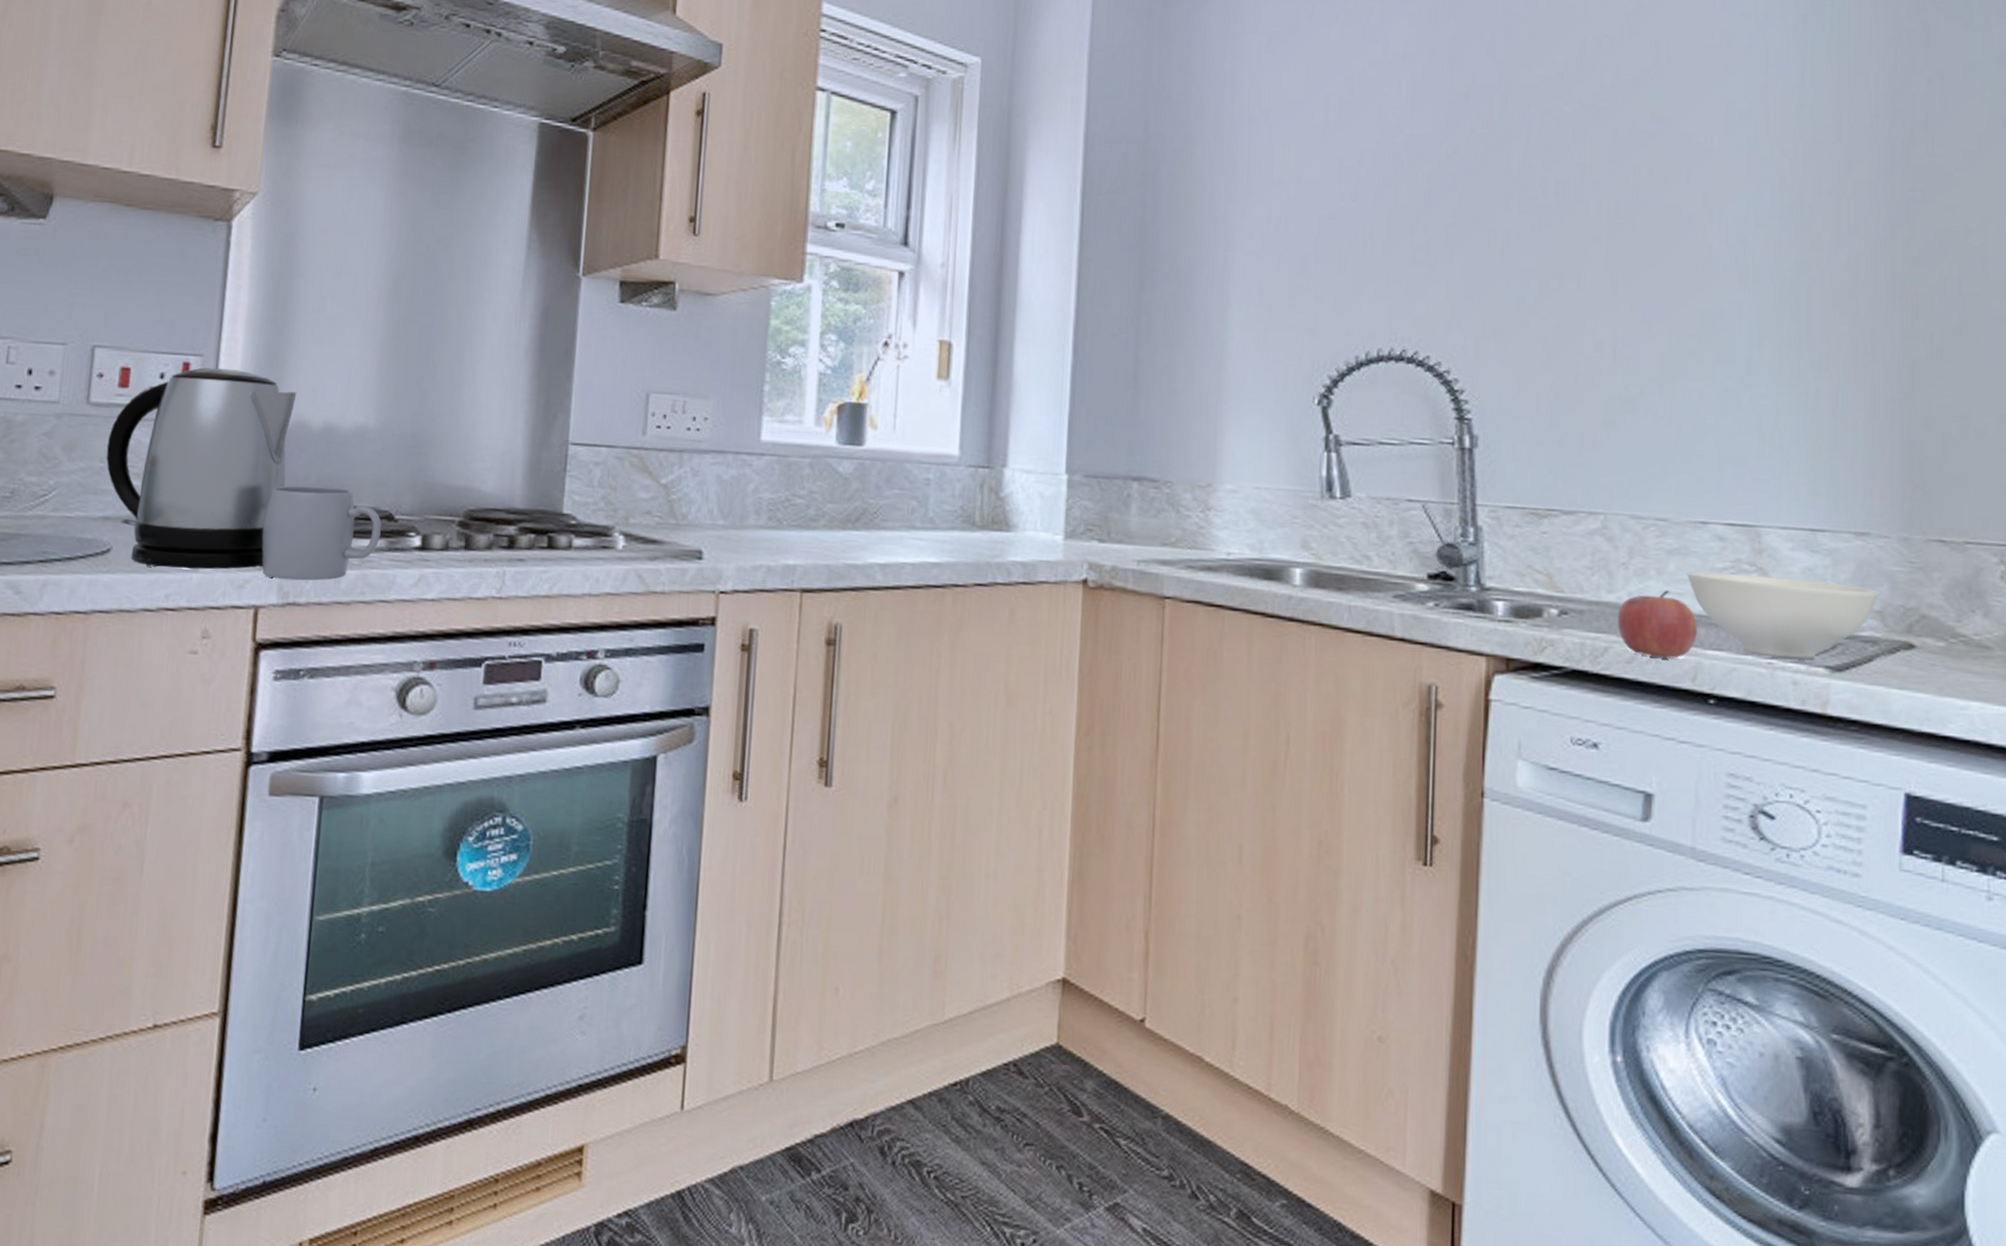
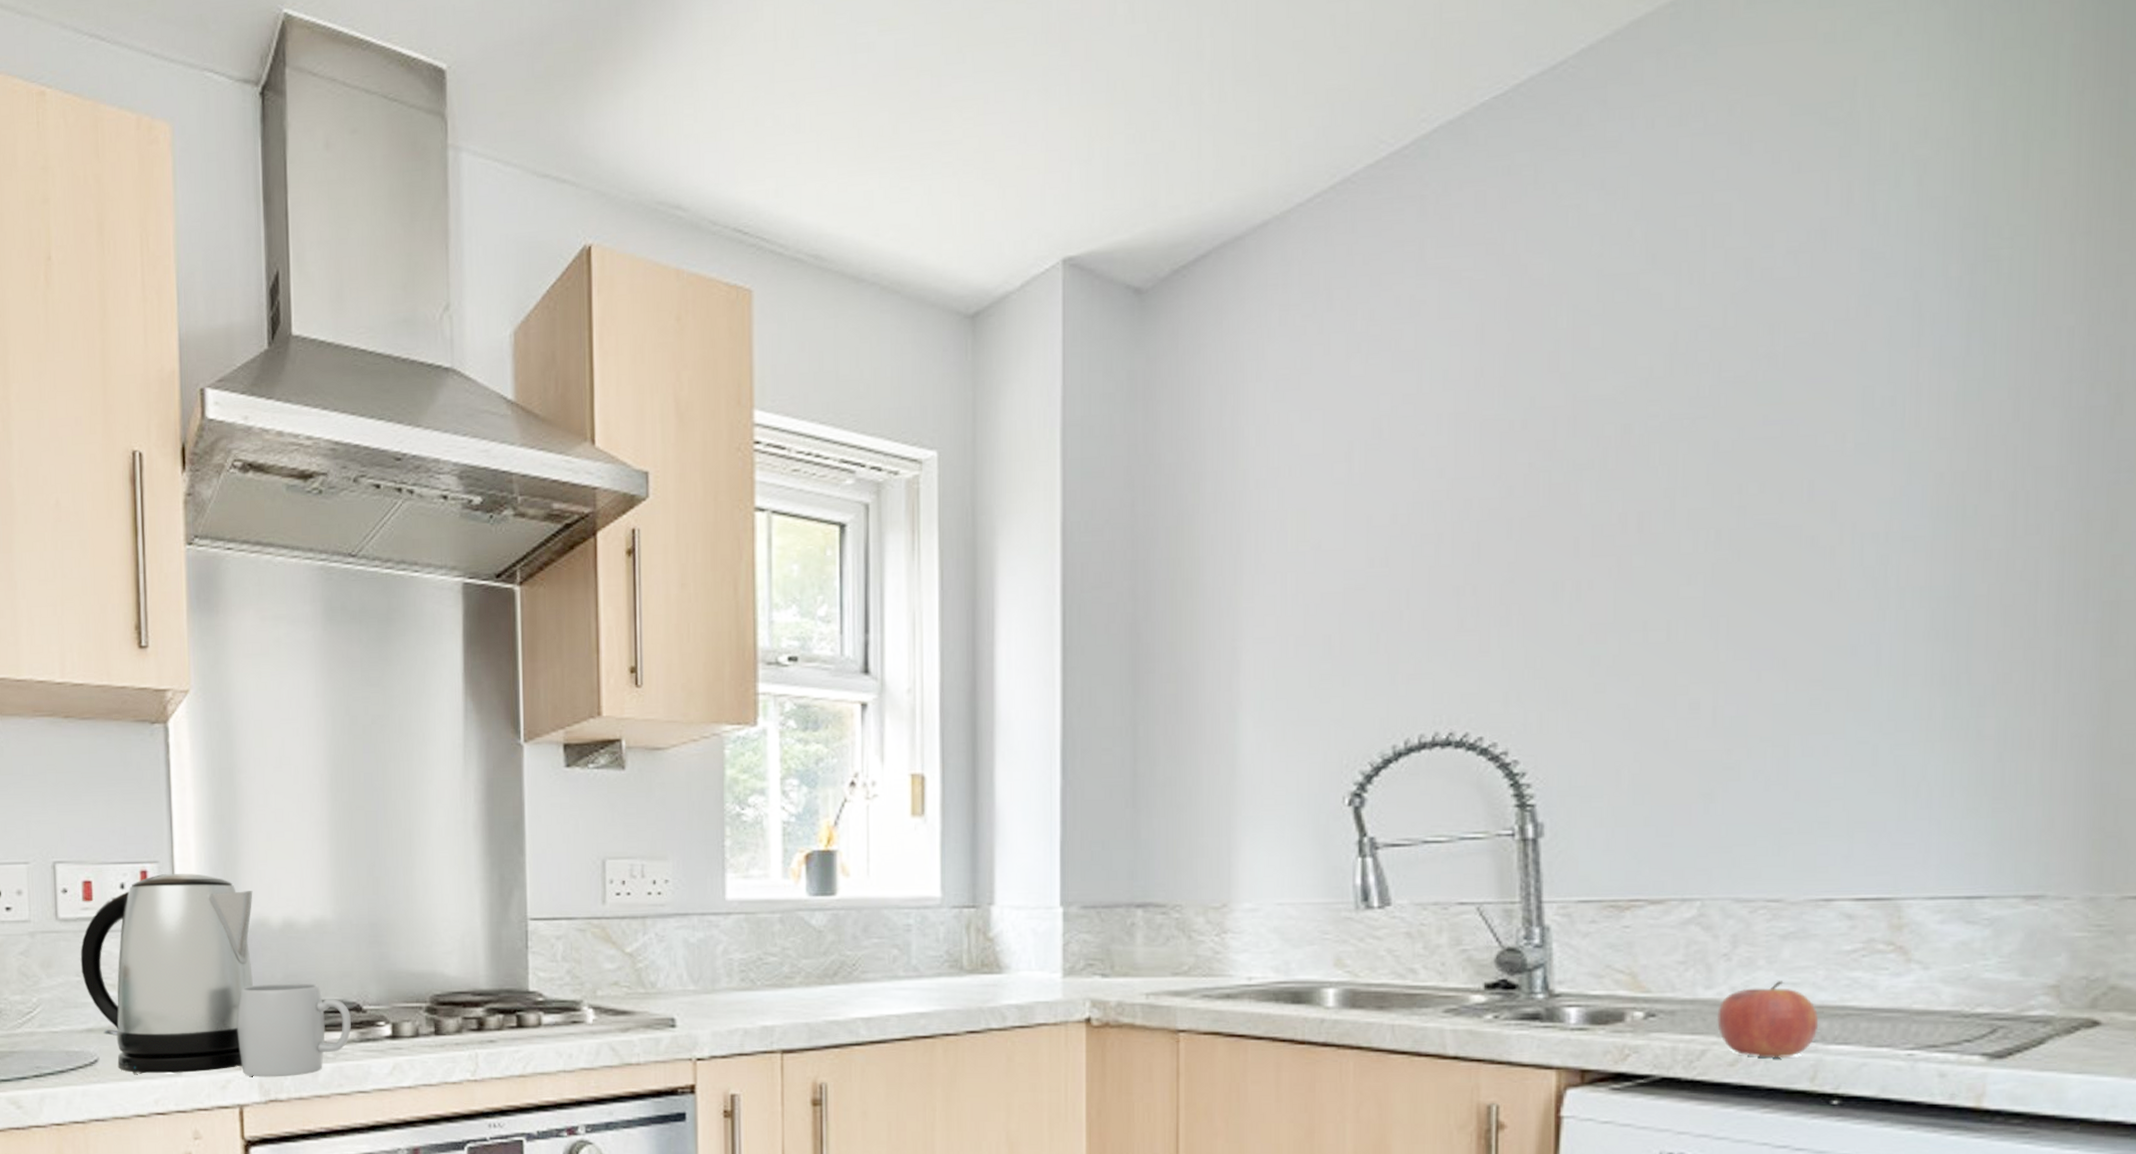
bowl: present [1686,572,1880,661] -> none [1804,955,2056,1049]

